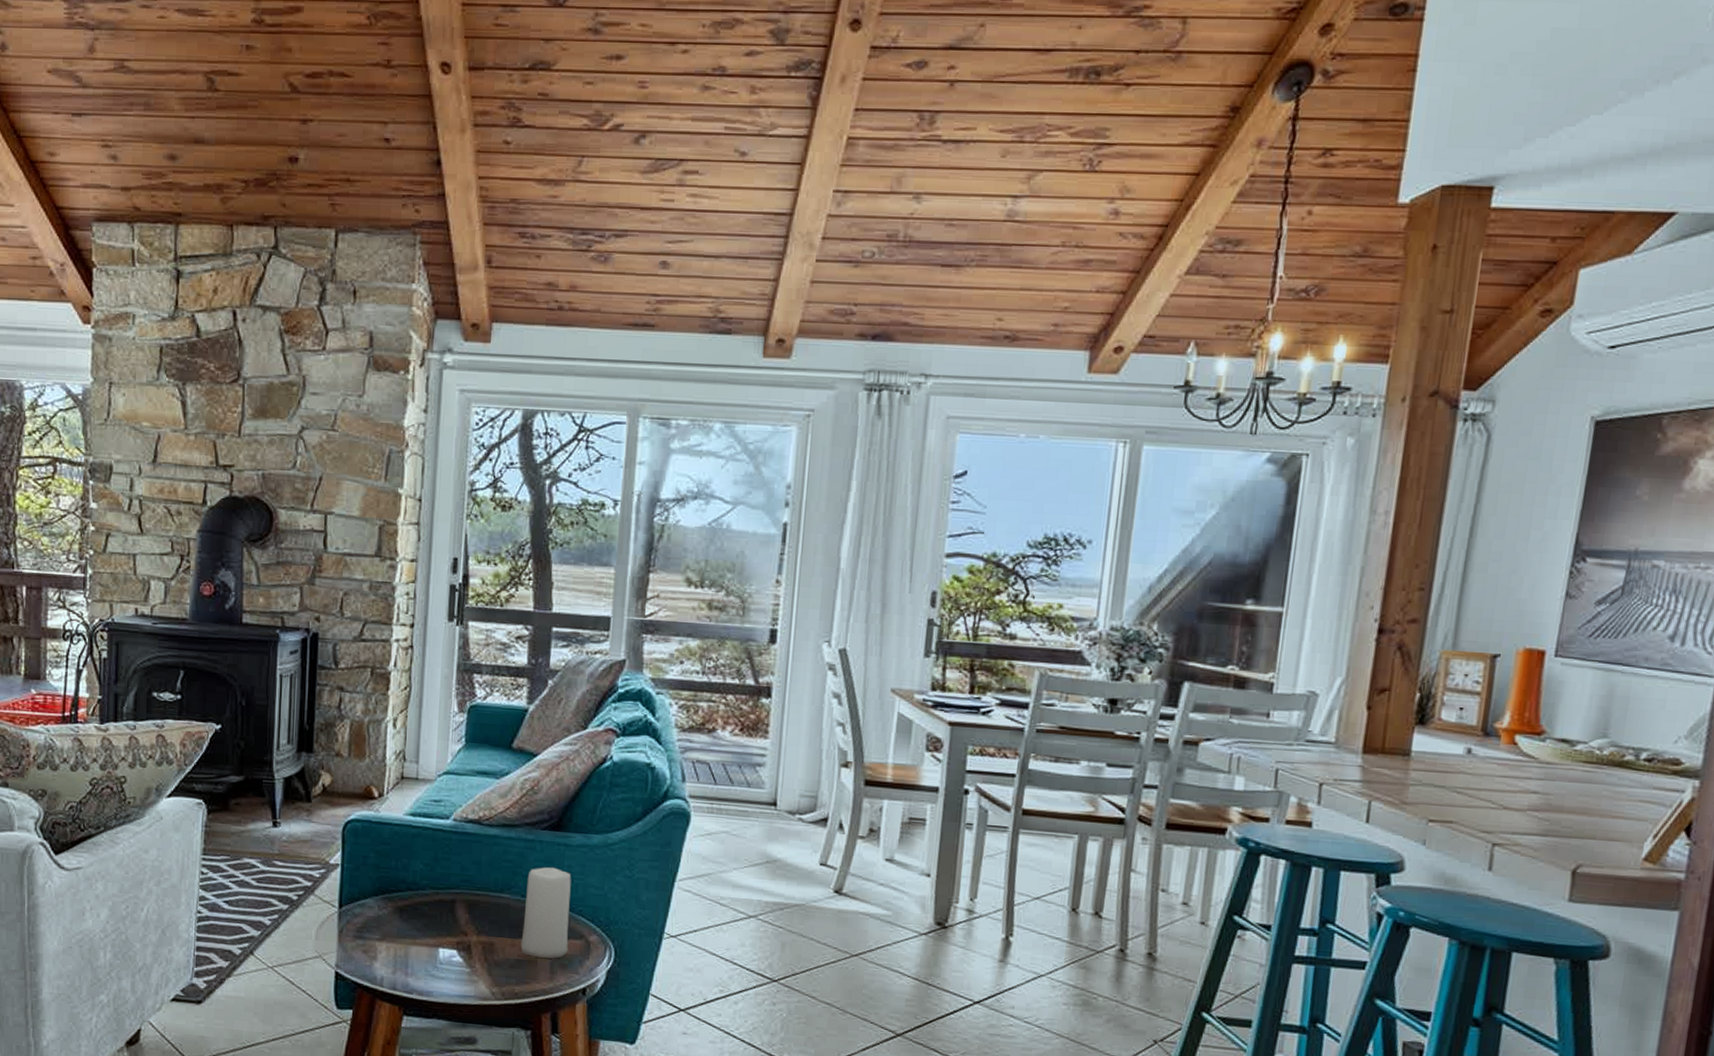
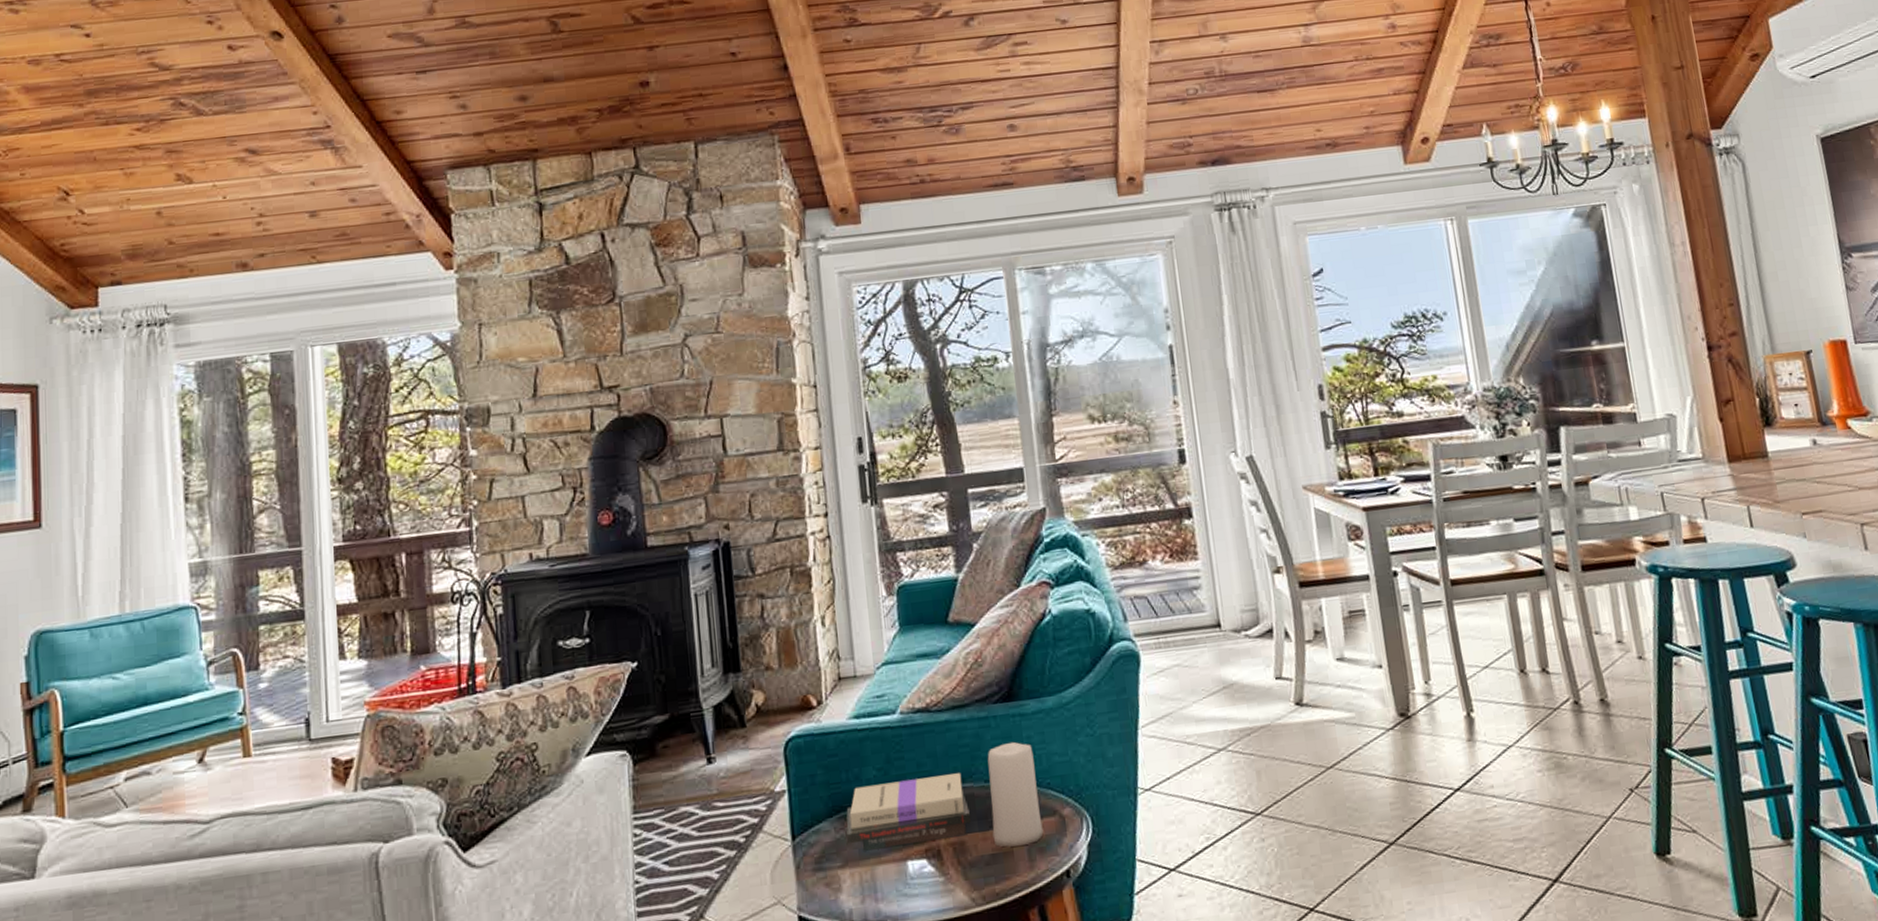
books: none [388,875,503,938] -> present [846,773,971,851]

